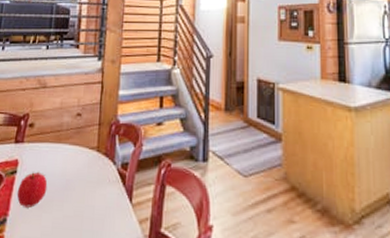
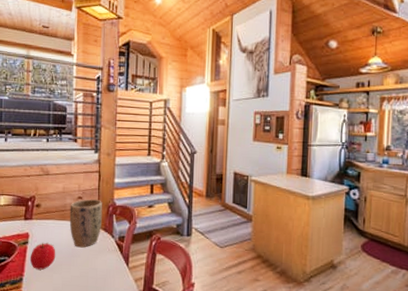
plant pot: none [65,116,105,178] -> present [69,199,103,248]

